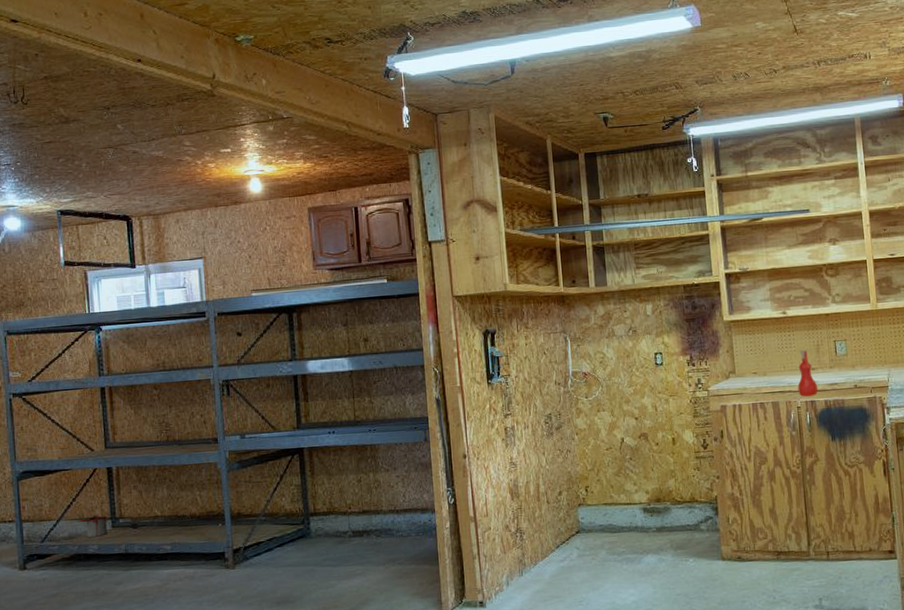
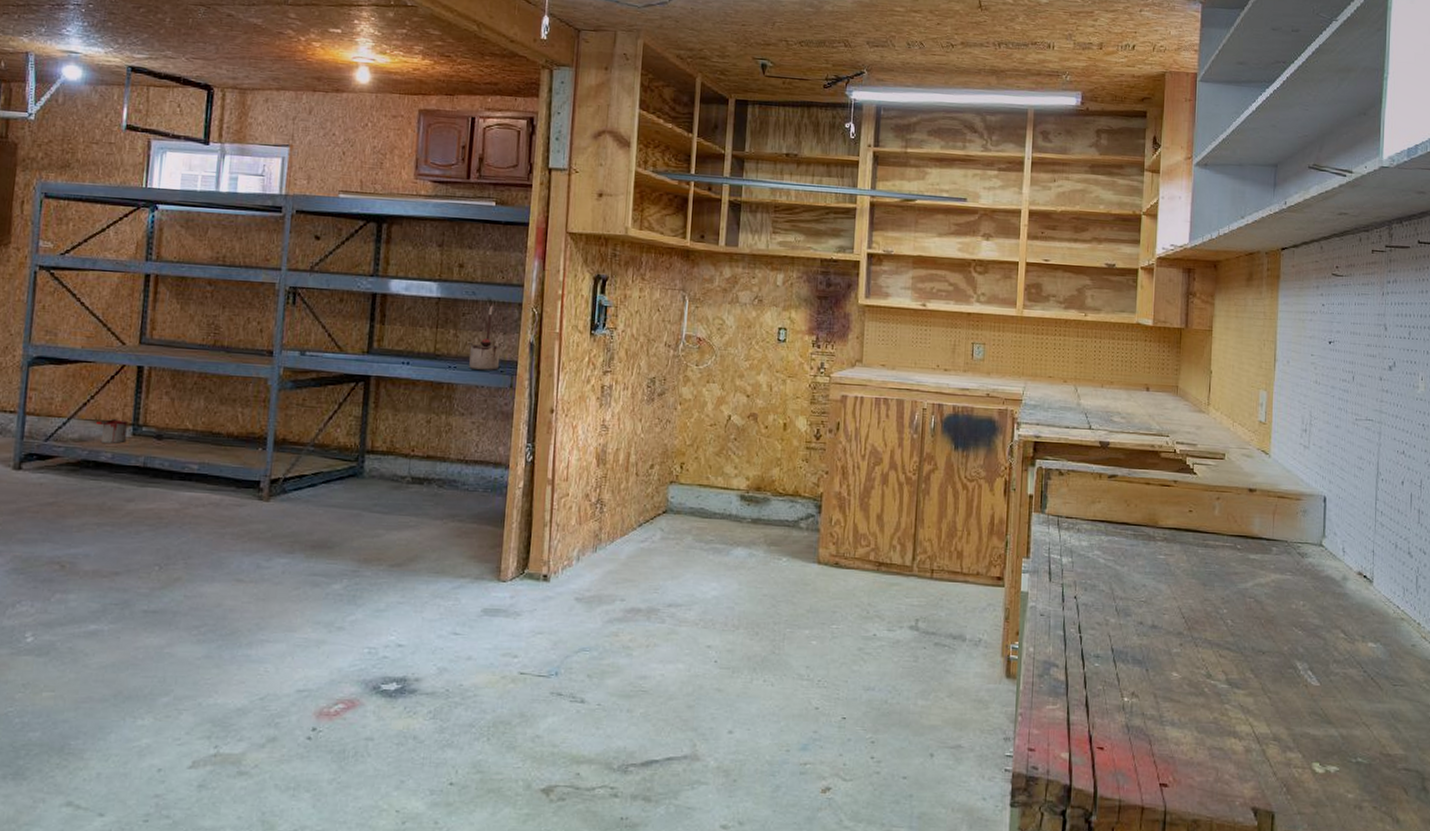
paint can: none [383,370,413,431] -> present [468,305,503,372]
spray bottle: present [797,349,819,397] -> none [926,347,948,400]

